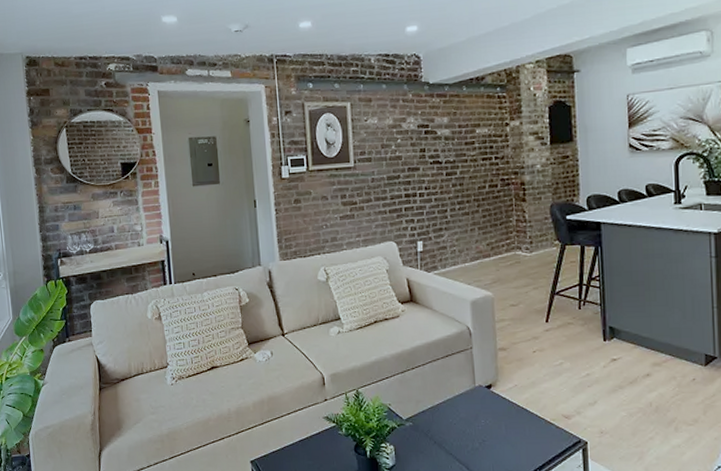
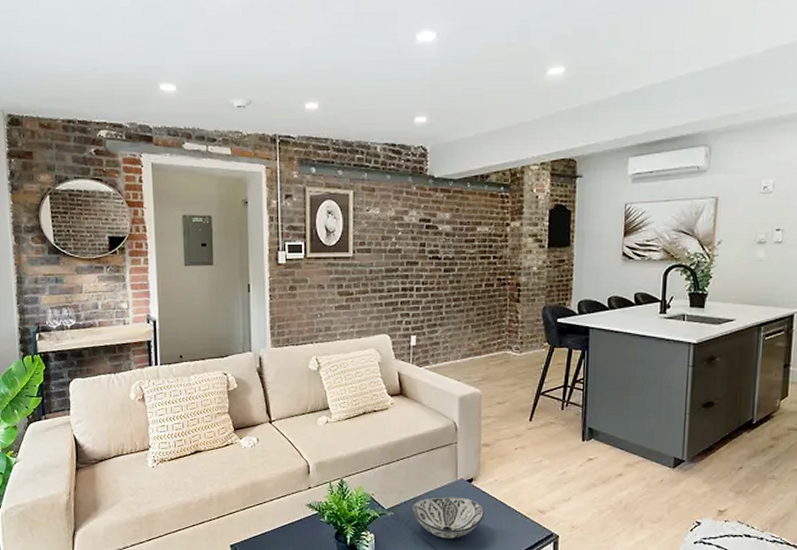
decorative bowl: none [430,404,507,448] -> present [412,497,485,539]

